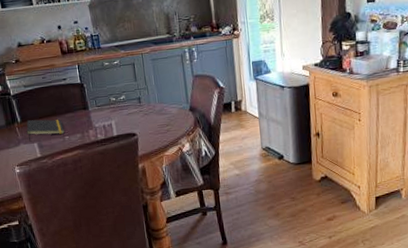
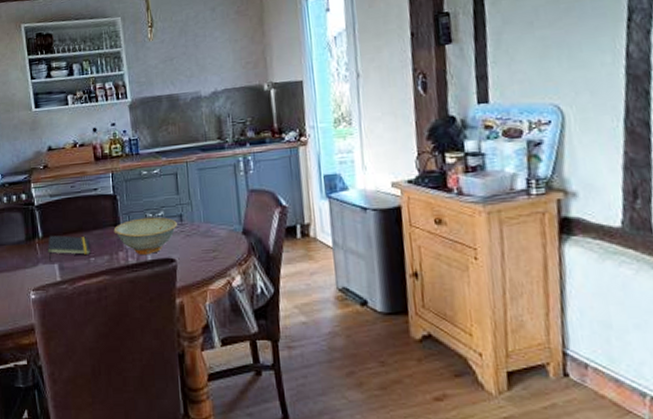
dish: none [83,100,137,132] -> present [113,217,177,256]

